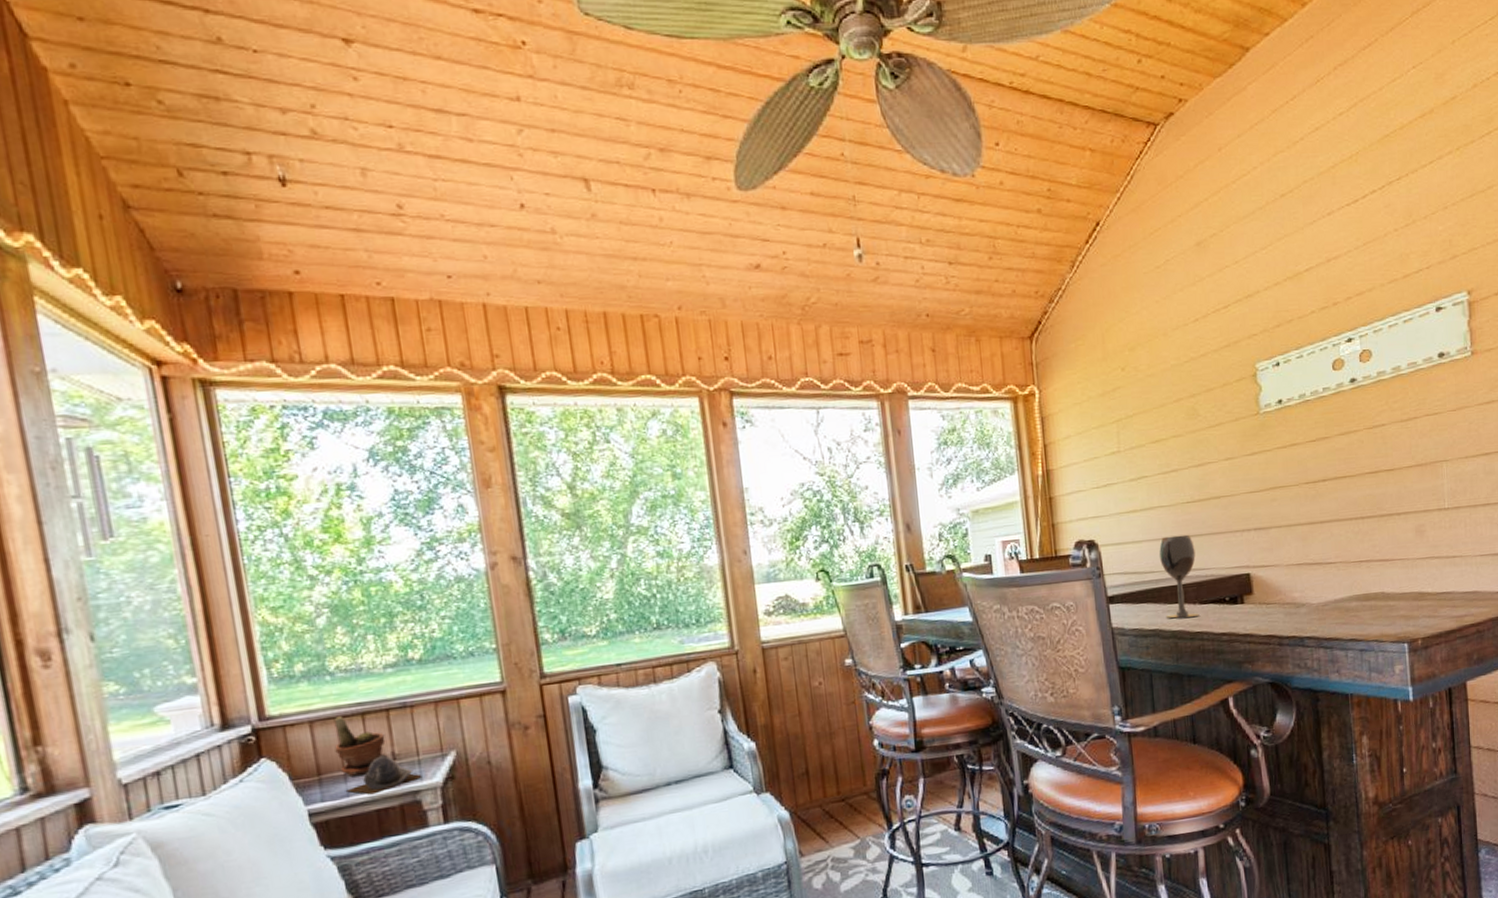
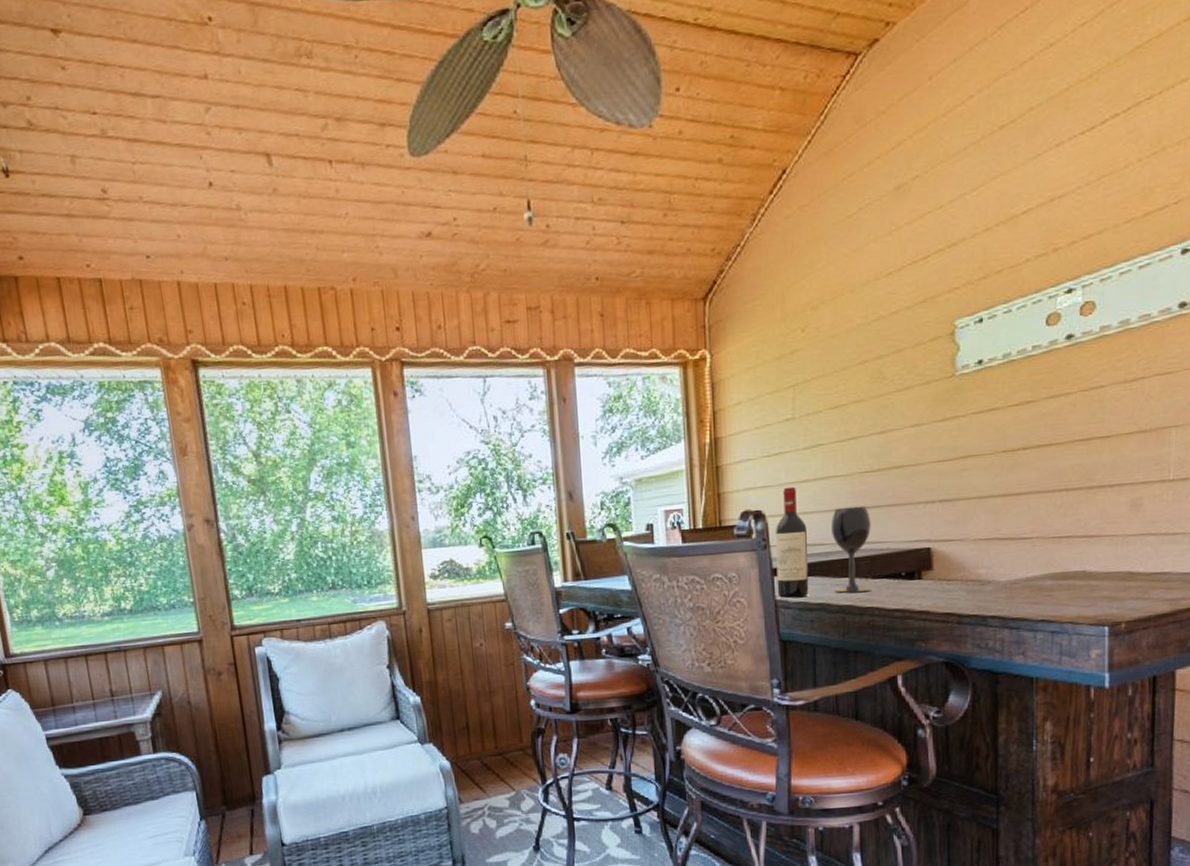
potted plant: present [334,715,388,777] -> none [63,656,107,709]
baseball cap: present [347,755,421,795] -> none [75,692,134,725]
wine bottle: none [1108,516,1143,626] -> present [776,486,809,599]

